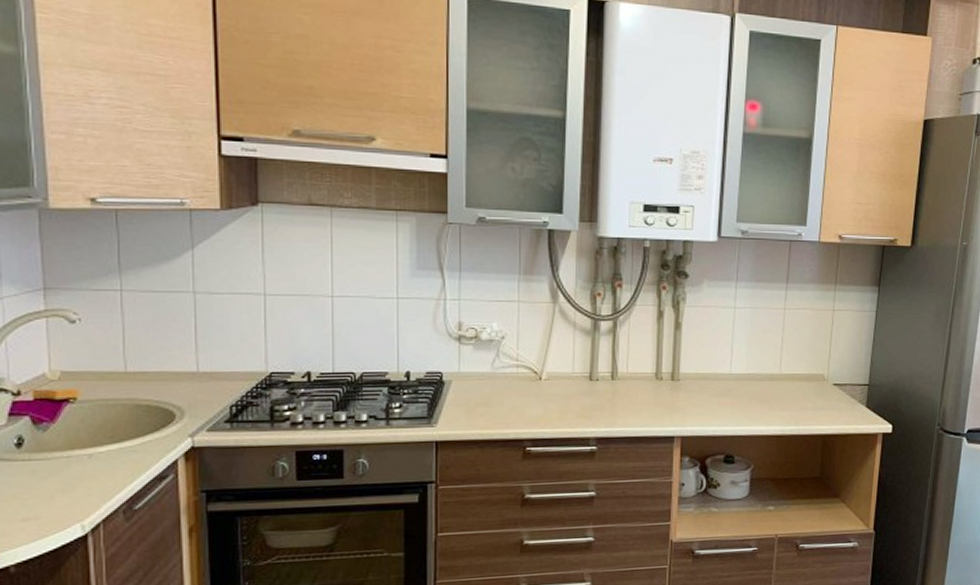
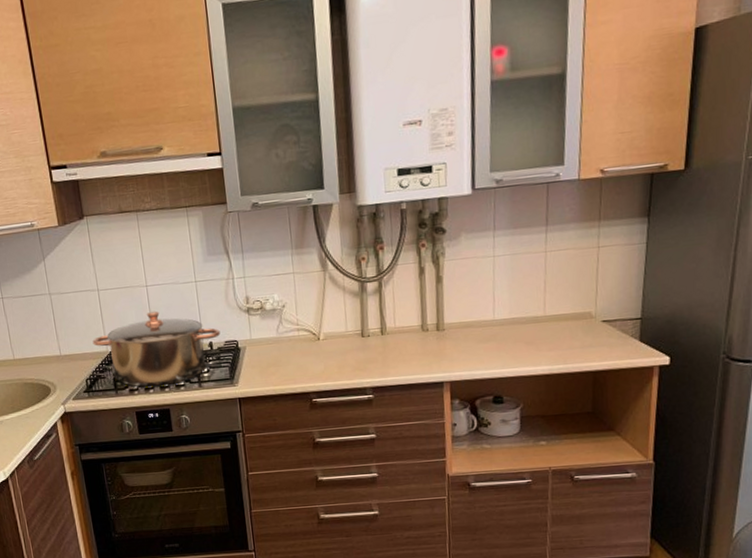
cooking pot: none [247,327,422,422] -> present [92,310,221,388]

